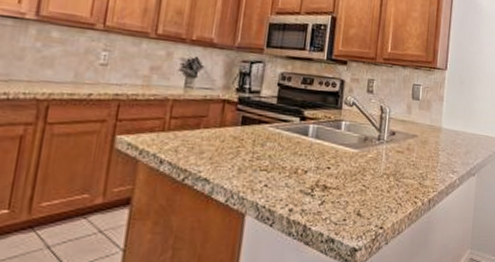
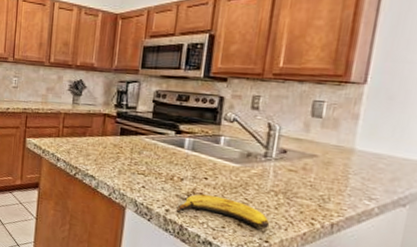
banana: none [300,186,384,214] -> present [176,194,270,229]

